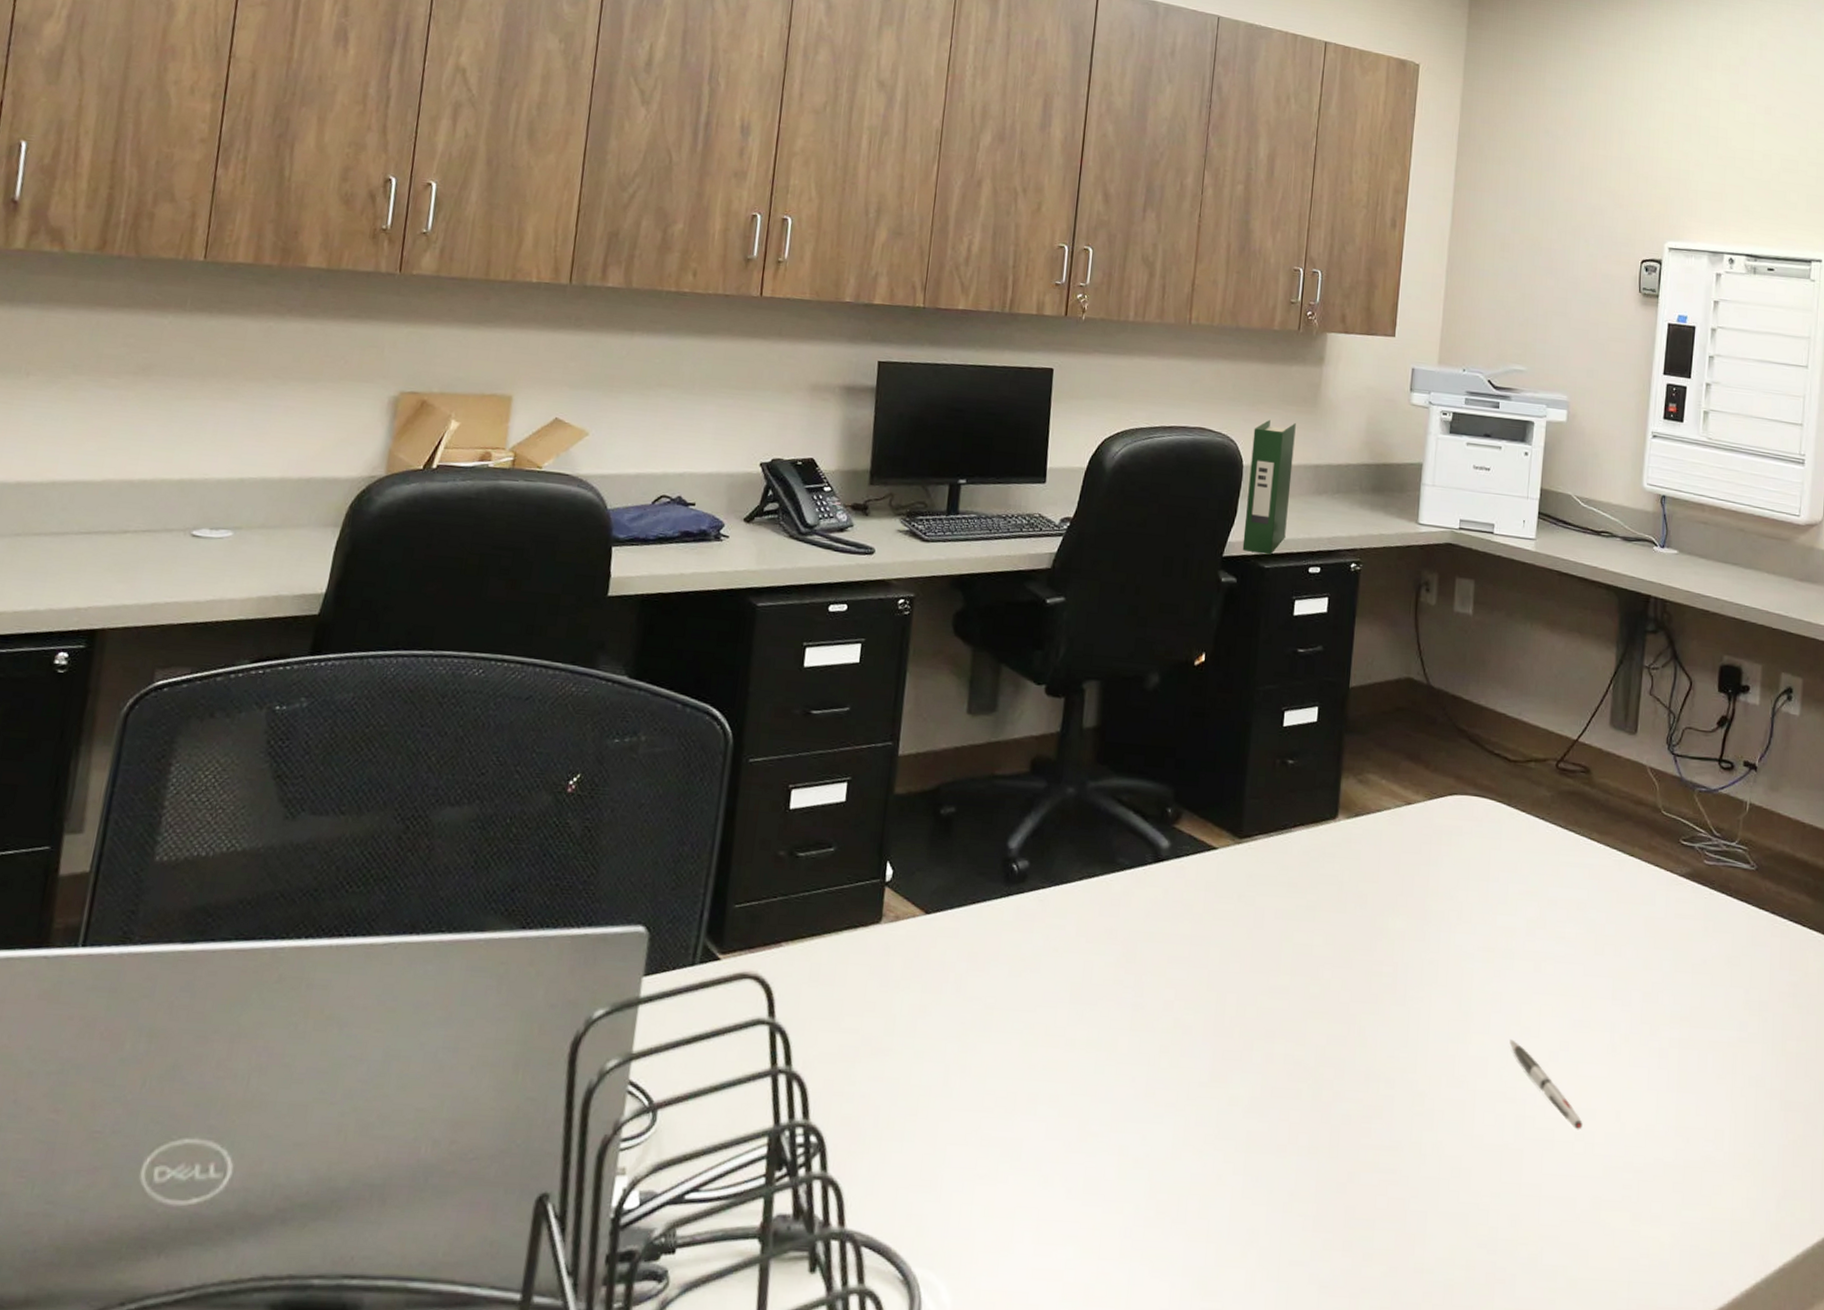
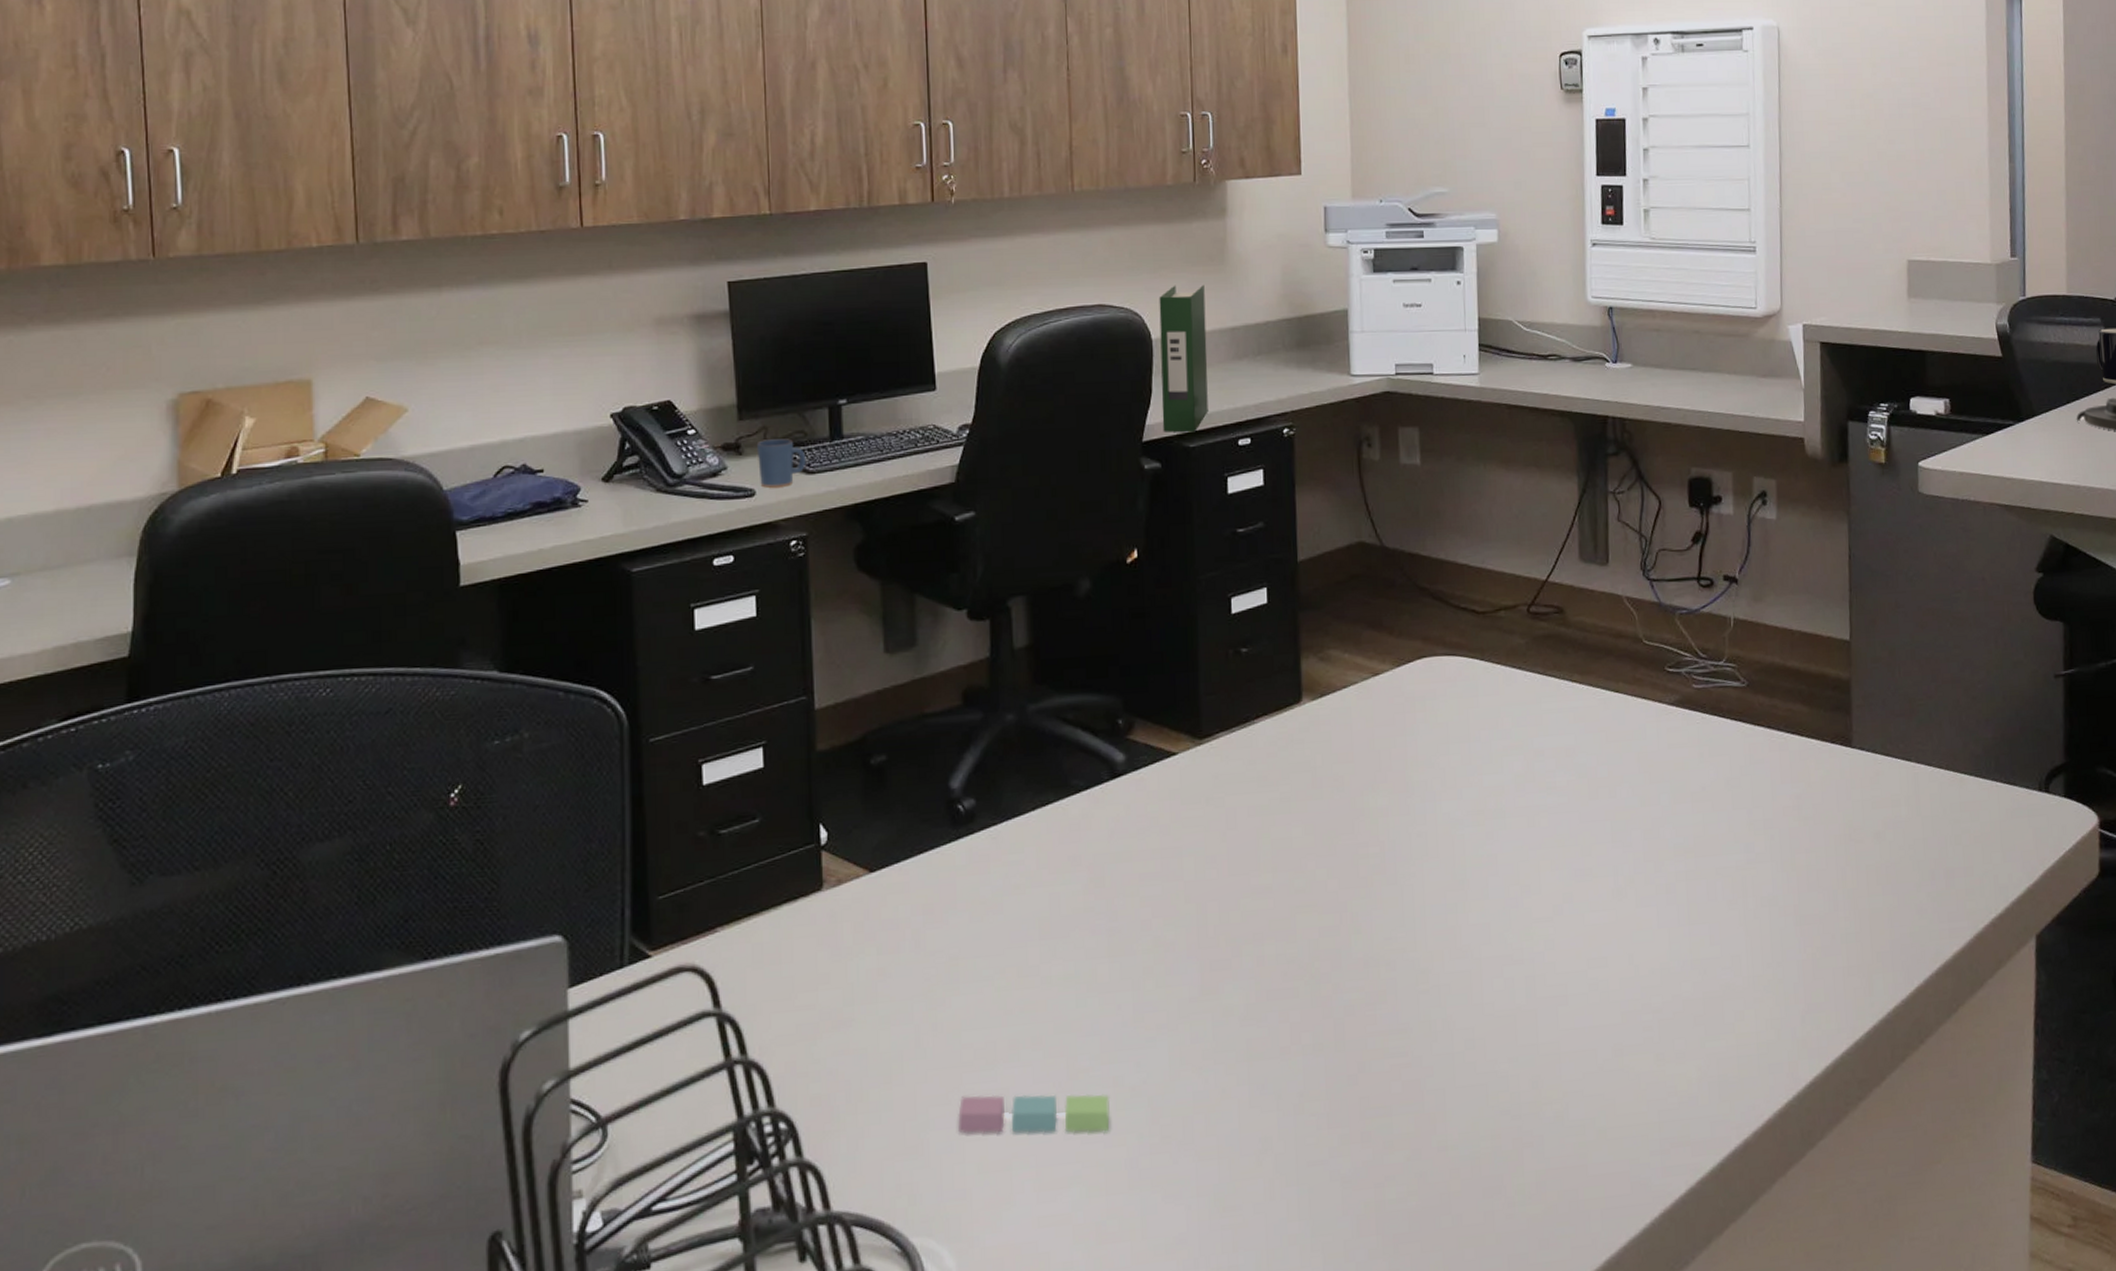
mug: none [880,505,924,550] -> present [756,438,807,488]
sticky notes: none [971,1140,1114,1196] -> present [958,1093,1110,1133]
pen: present [1509,1039,1583,1130] -> none [1510,900,1596,981]

